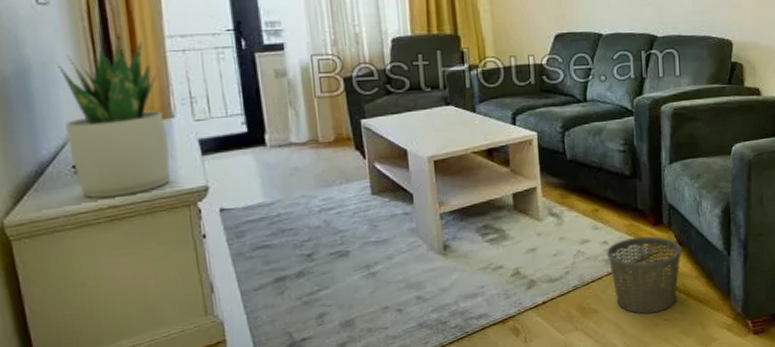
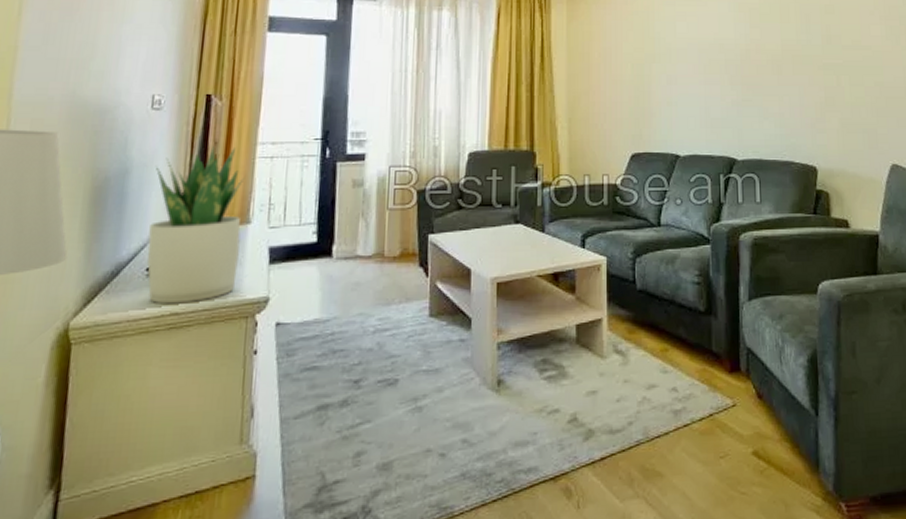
basket: present [606,236,683,314] -> none [675,385,762,484]

